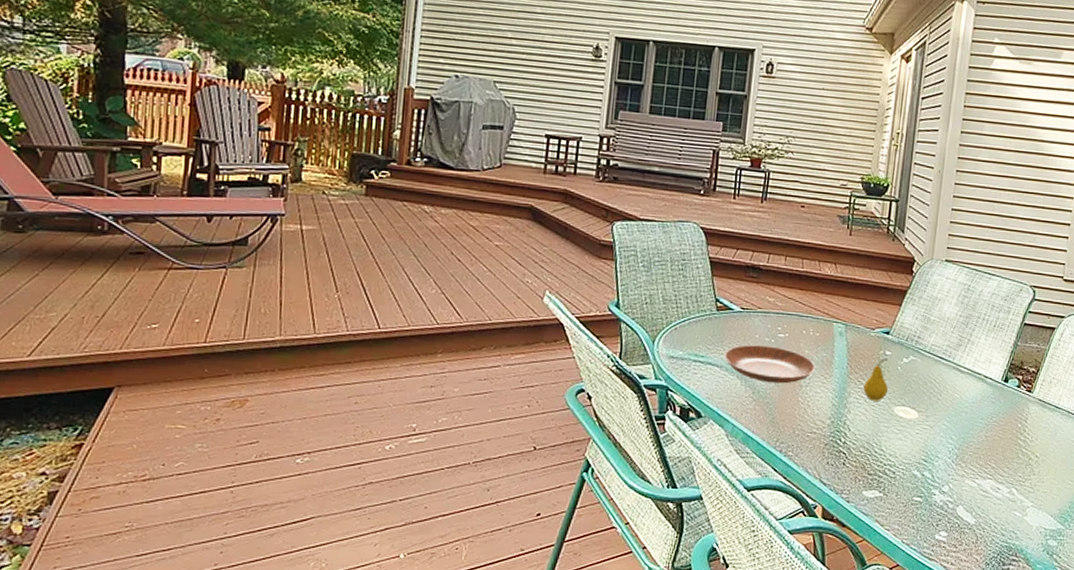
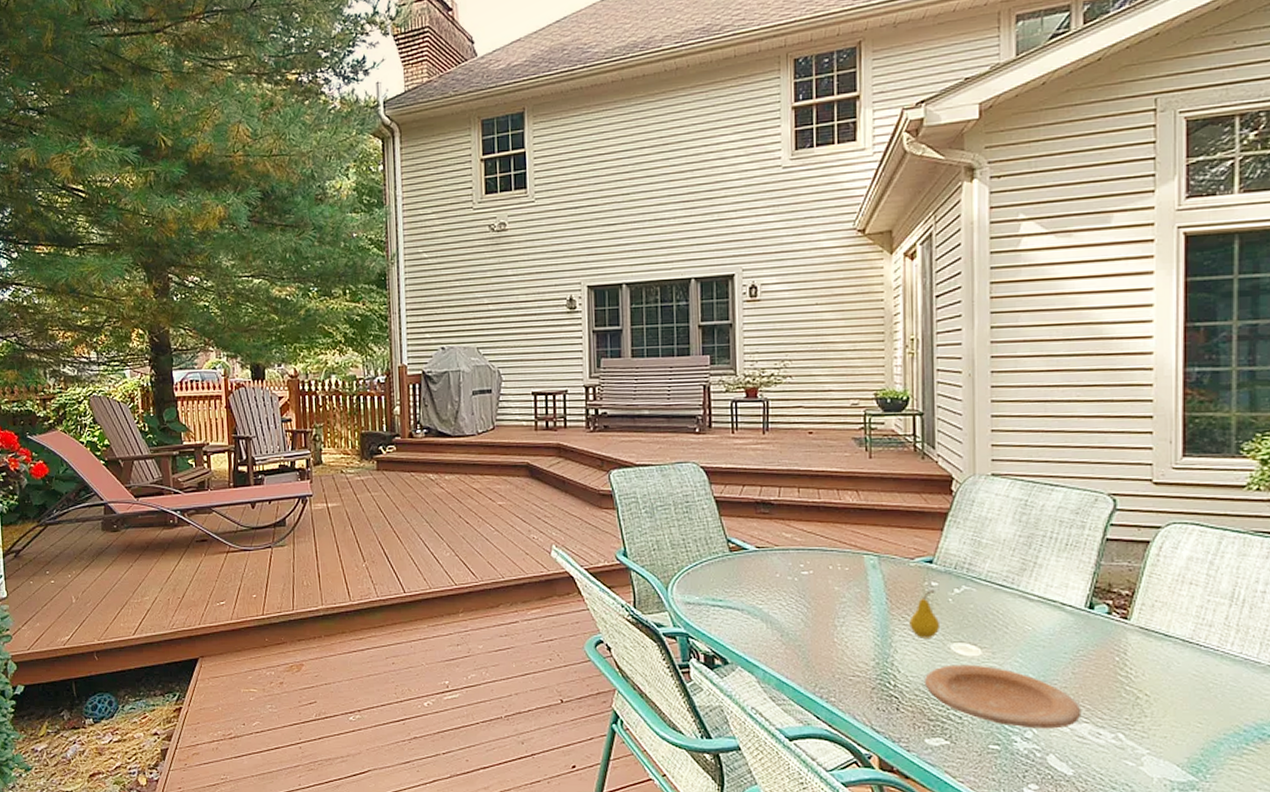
bowl: present [724,344,816,384] -> none [744,585,849,625]
plate: none [869,425,988,484] -> present [925,664,1082,729]

